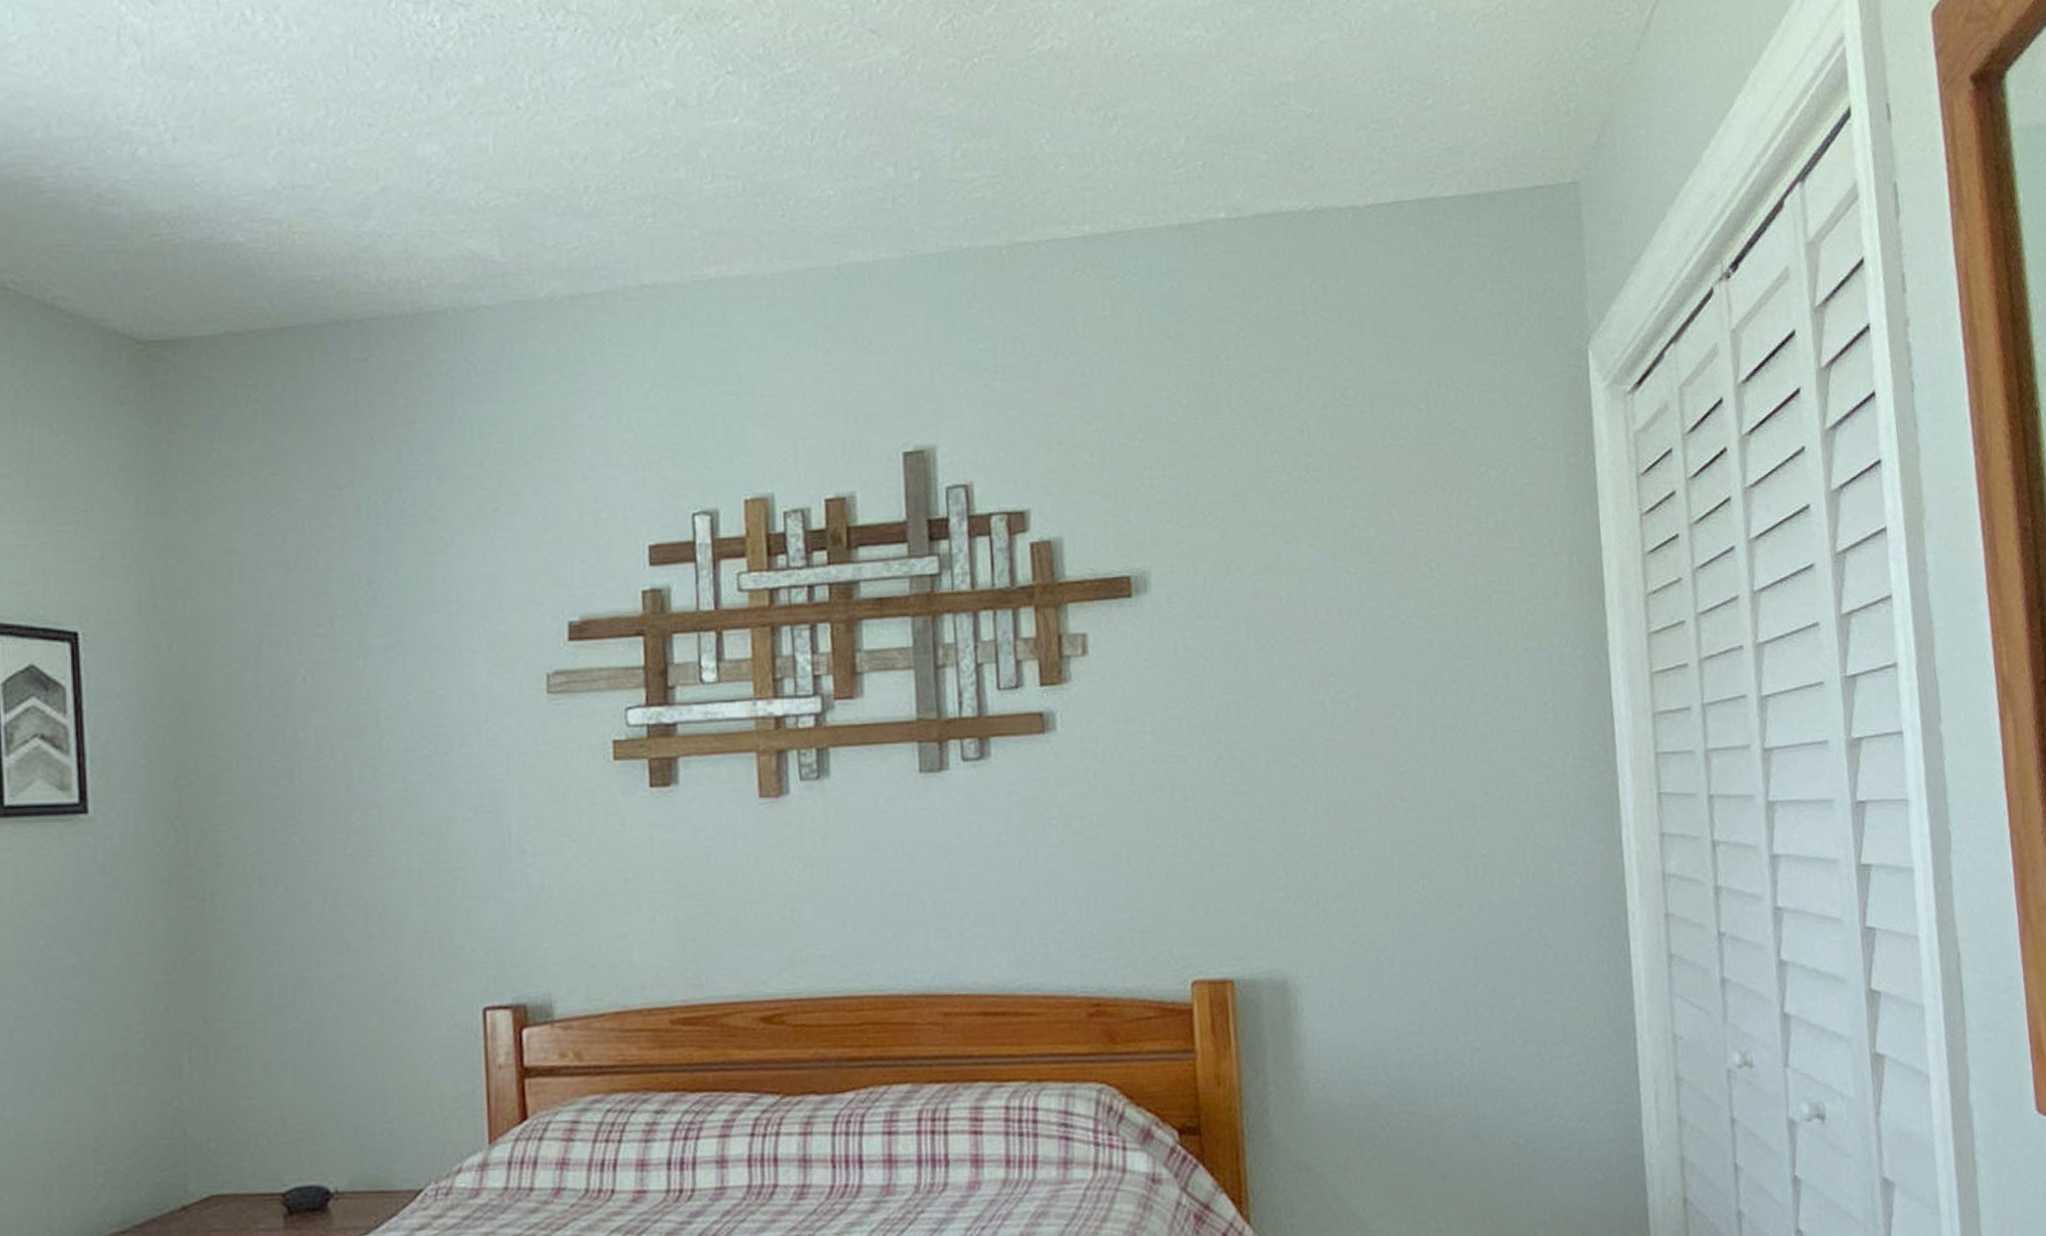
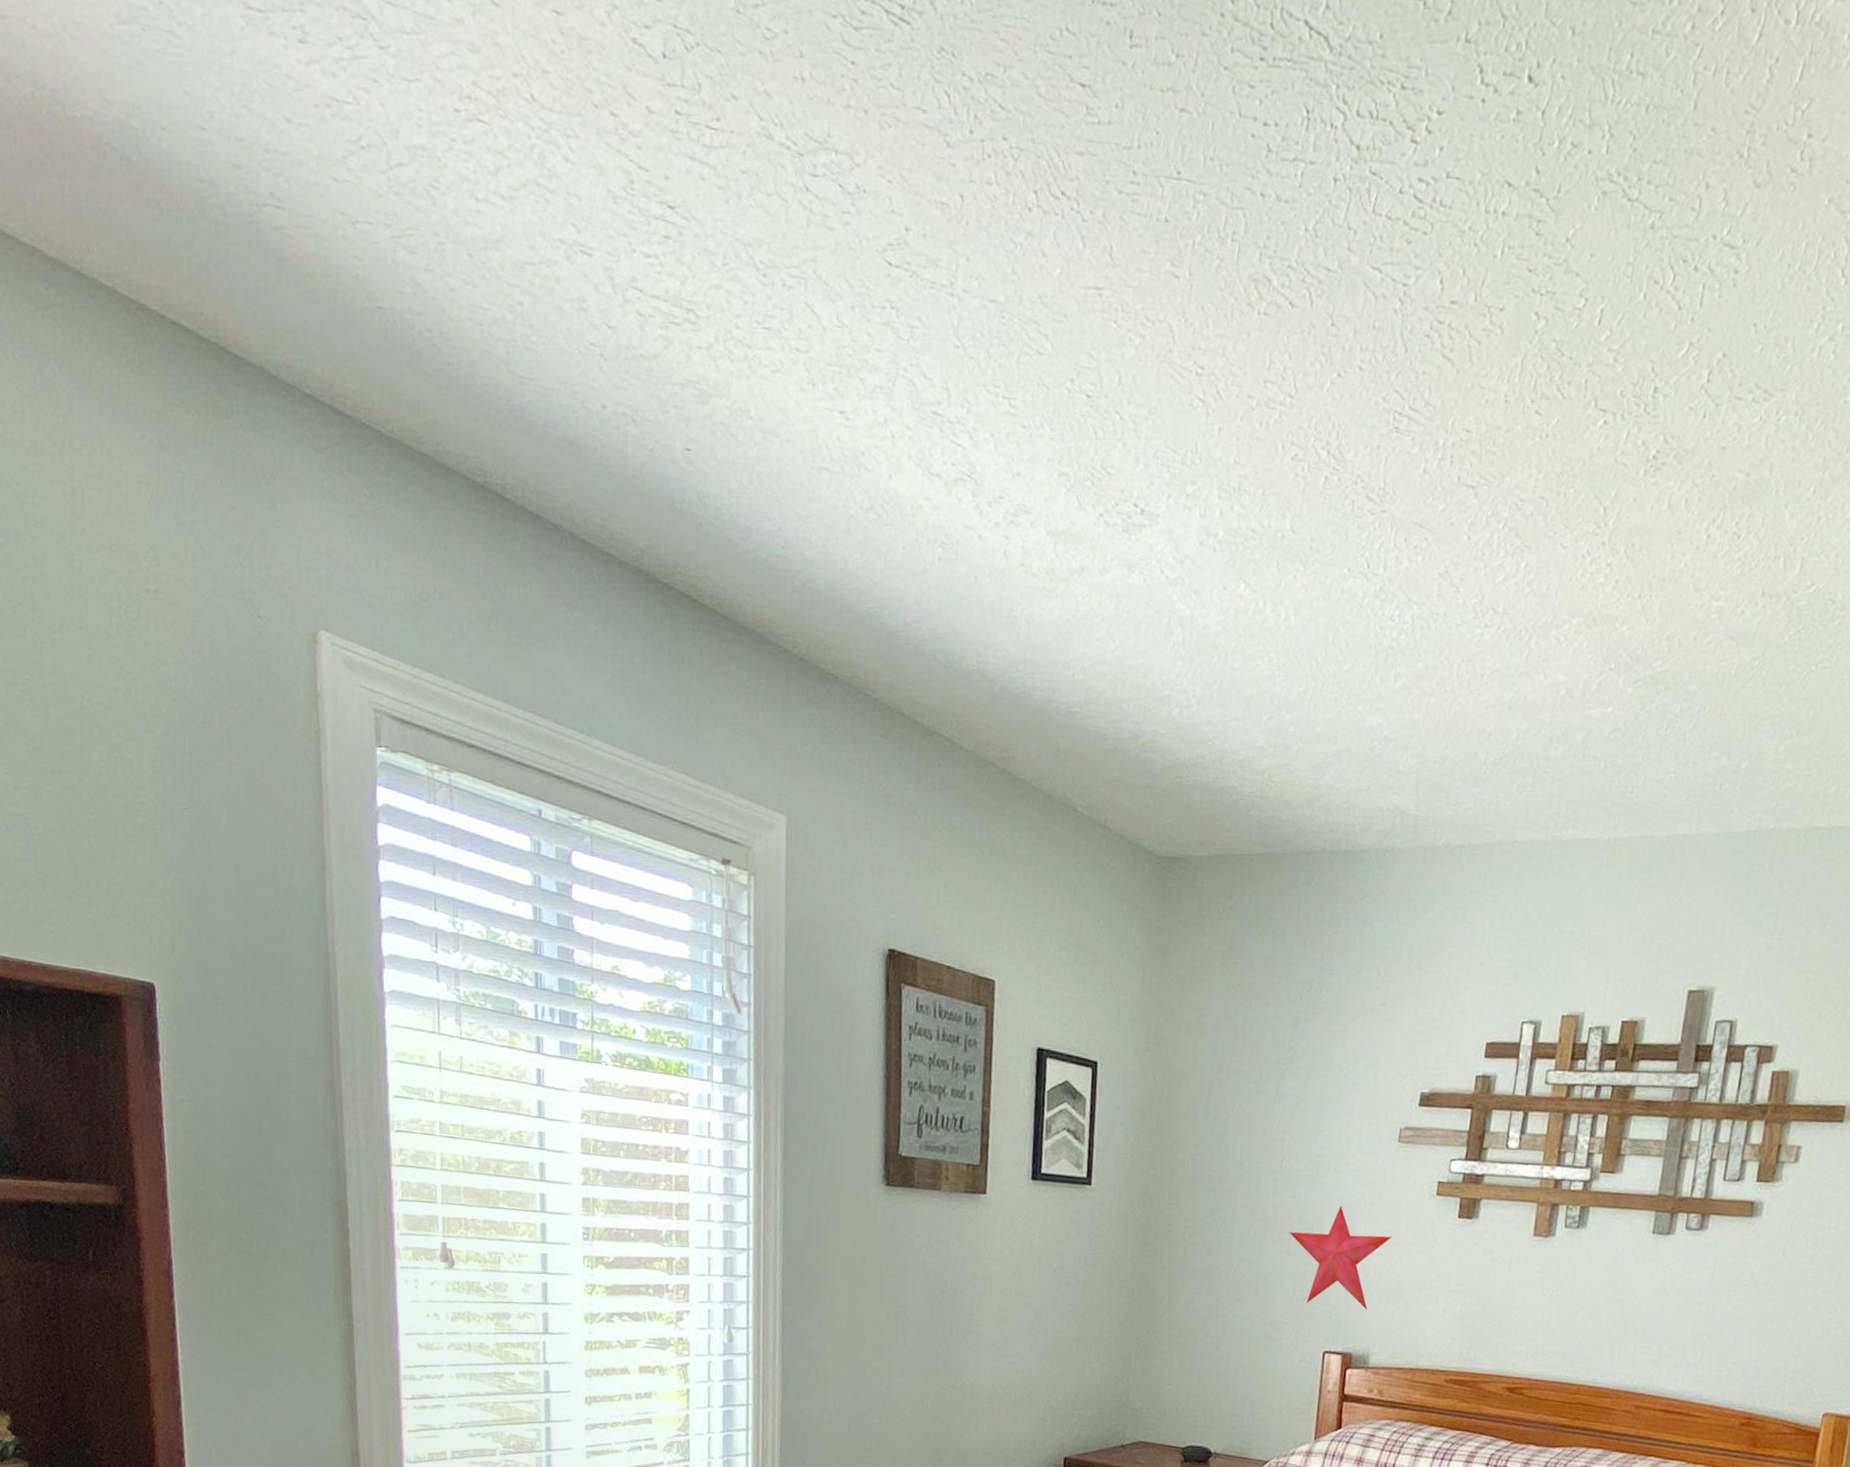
decorative star: none [405,792,559,940] -> present [1289,1205,1392,1311]

